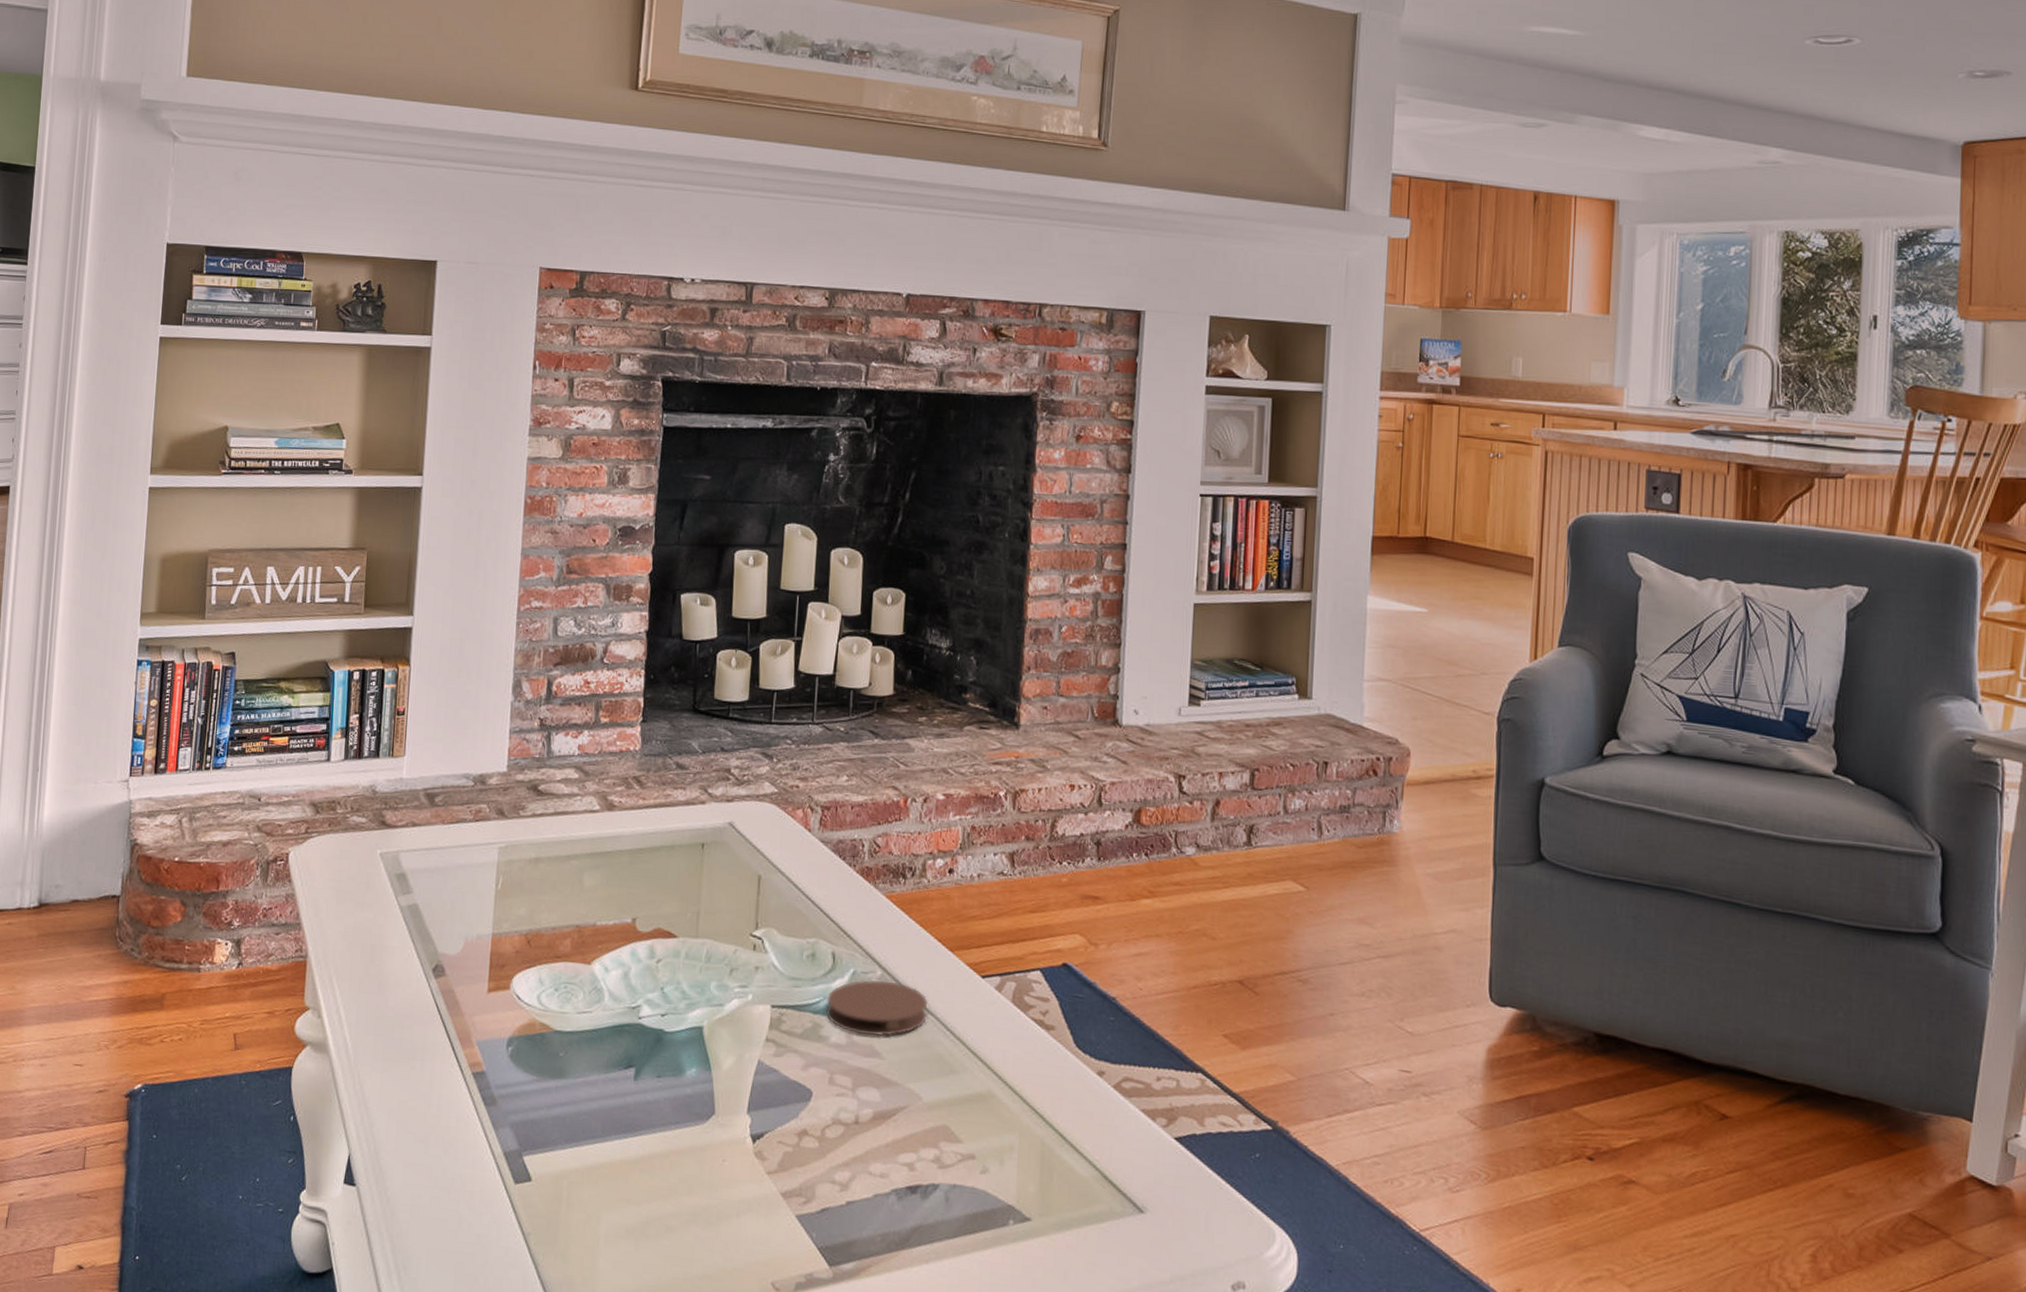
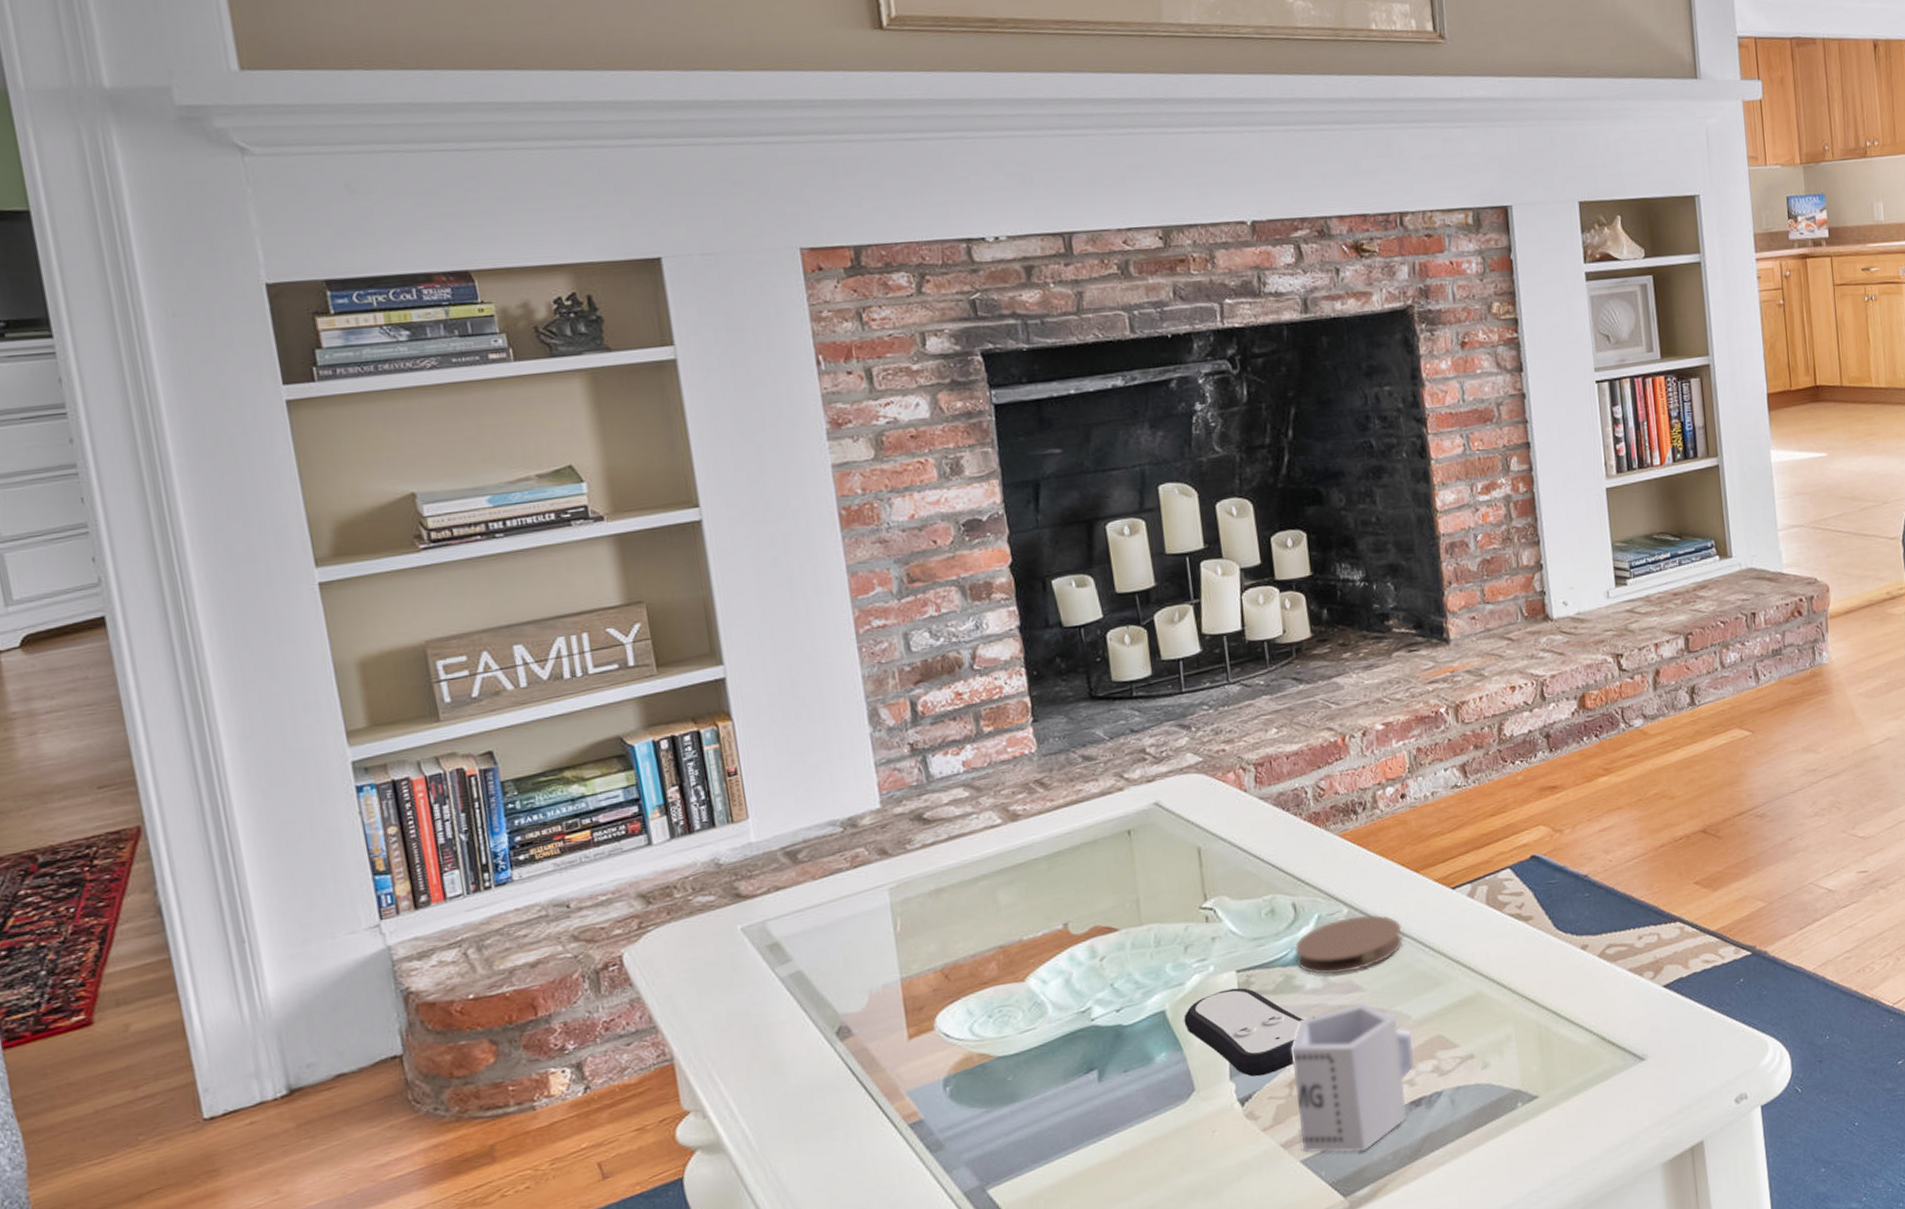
remote control: none [717,1021,824,1118] -> present [1183,988,1305,1077]
cup: none [801,1069,919,1225] -> present [1291,1003,1415,1153]

